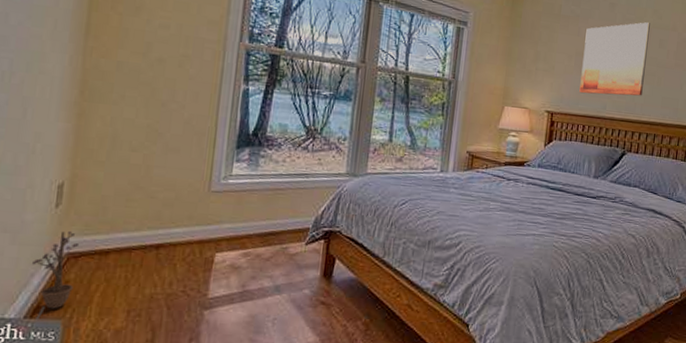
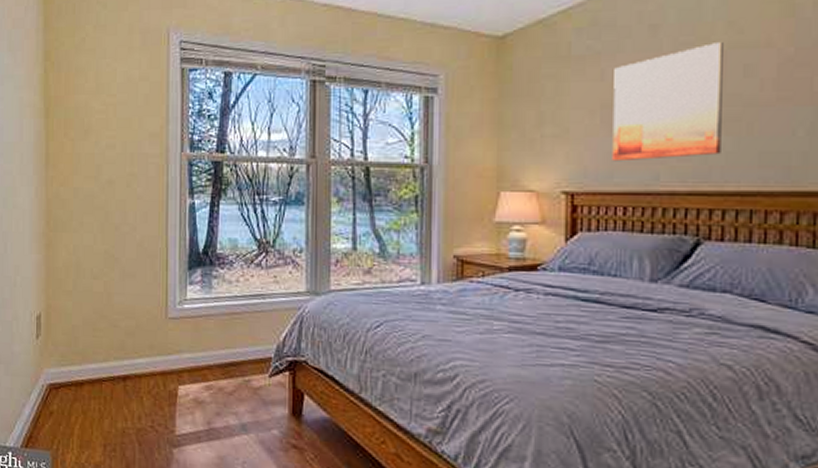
decorative plant: present [32,230,80,321] -> none [23,361,58,451]

